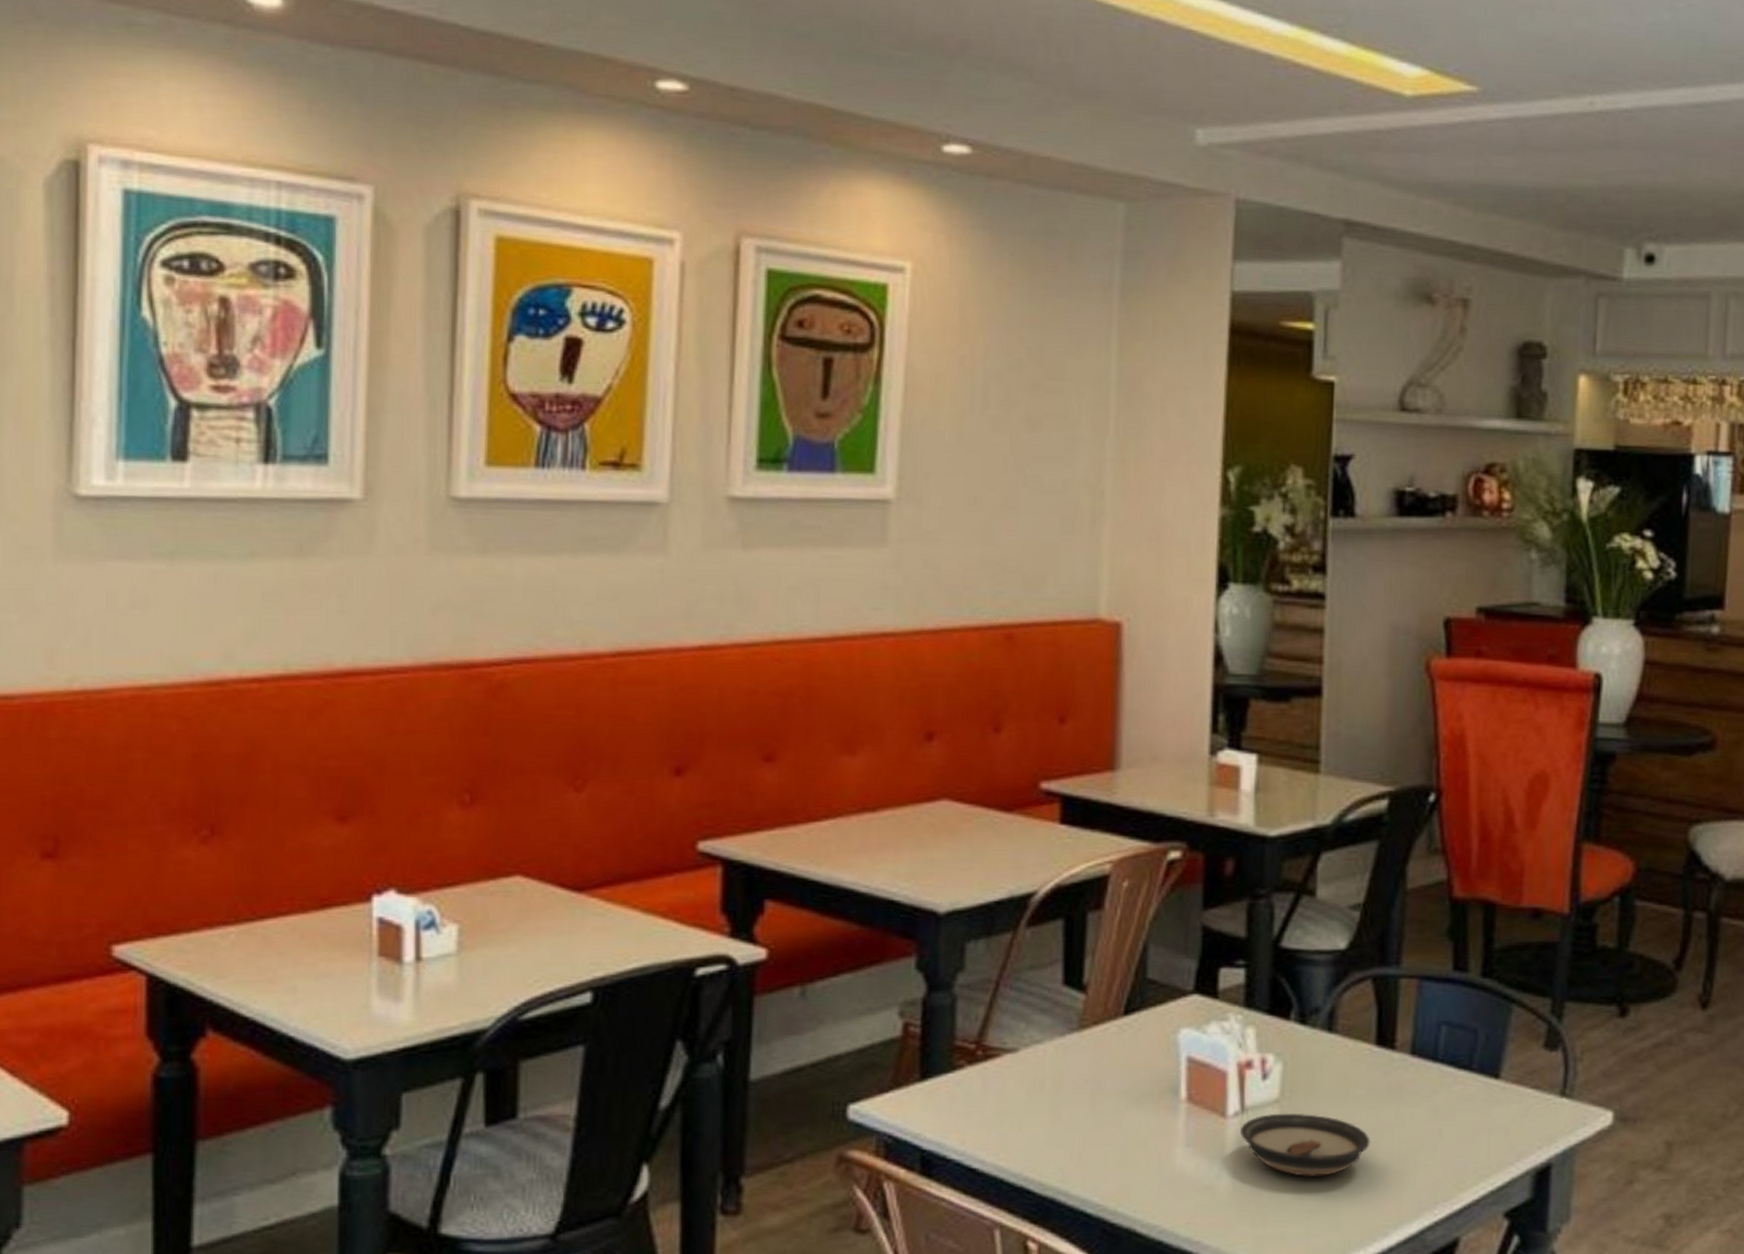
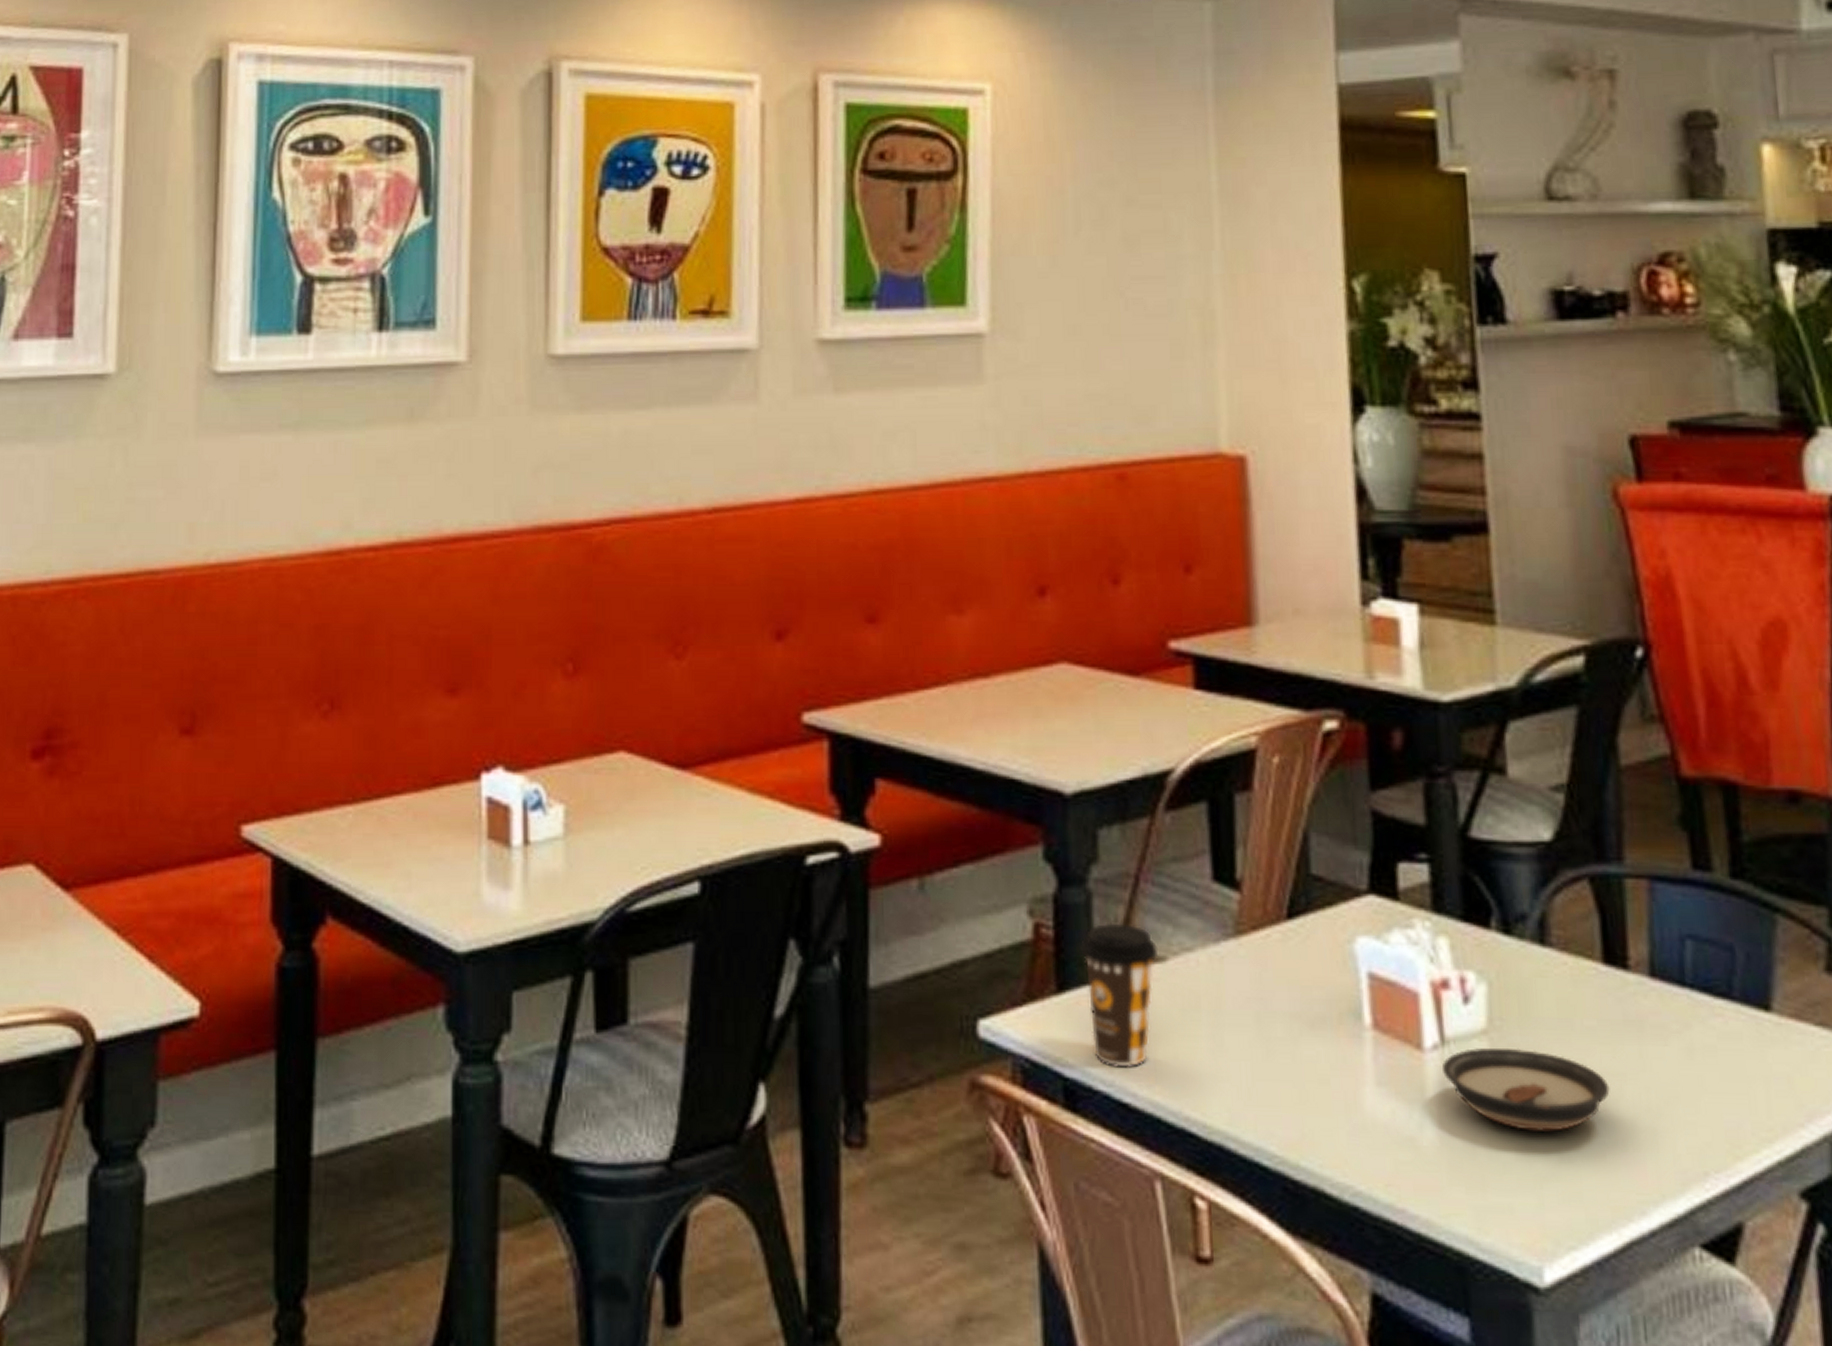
coffee cup: none [943,1021,1012,1140] -> present [1079,922,1159,1068]

